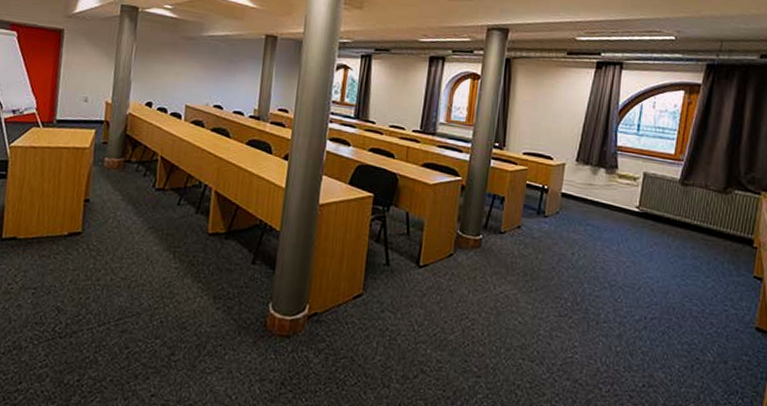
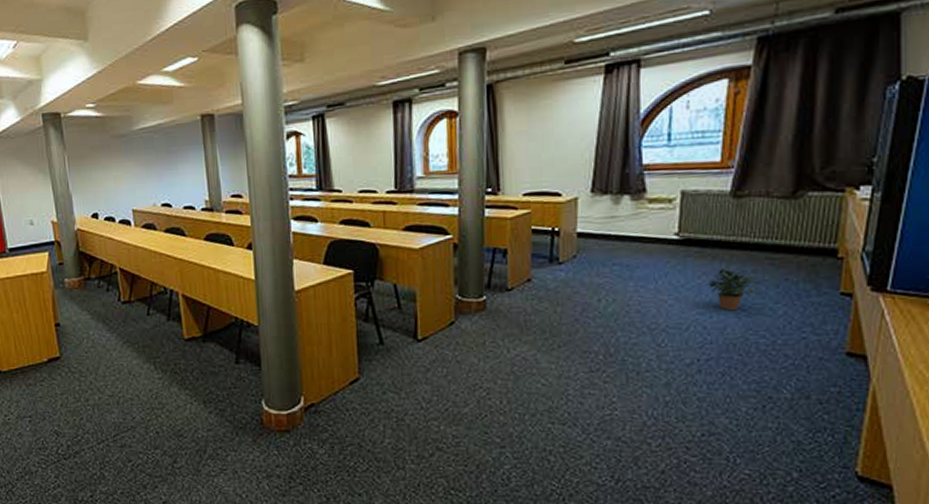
potted plant: none [654,242,697,279] -> present [704,268,762,311]

